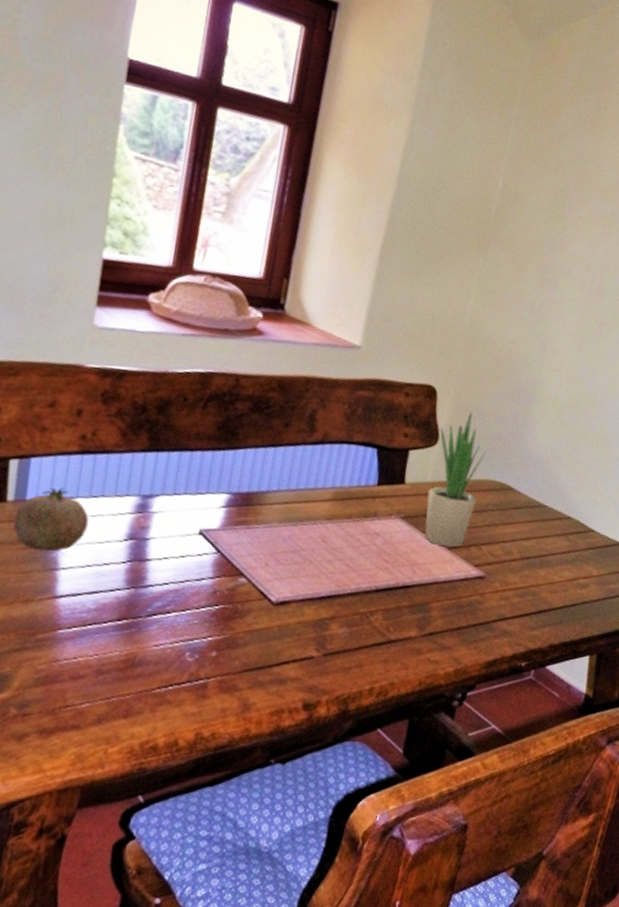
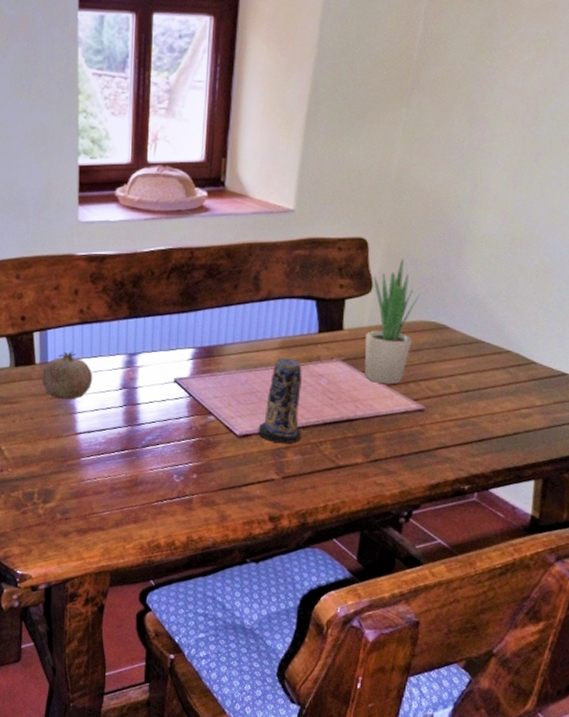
candle: none [298,510,356,614] -> present [258,357,302,444]

